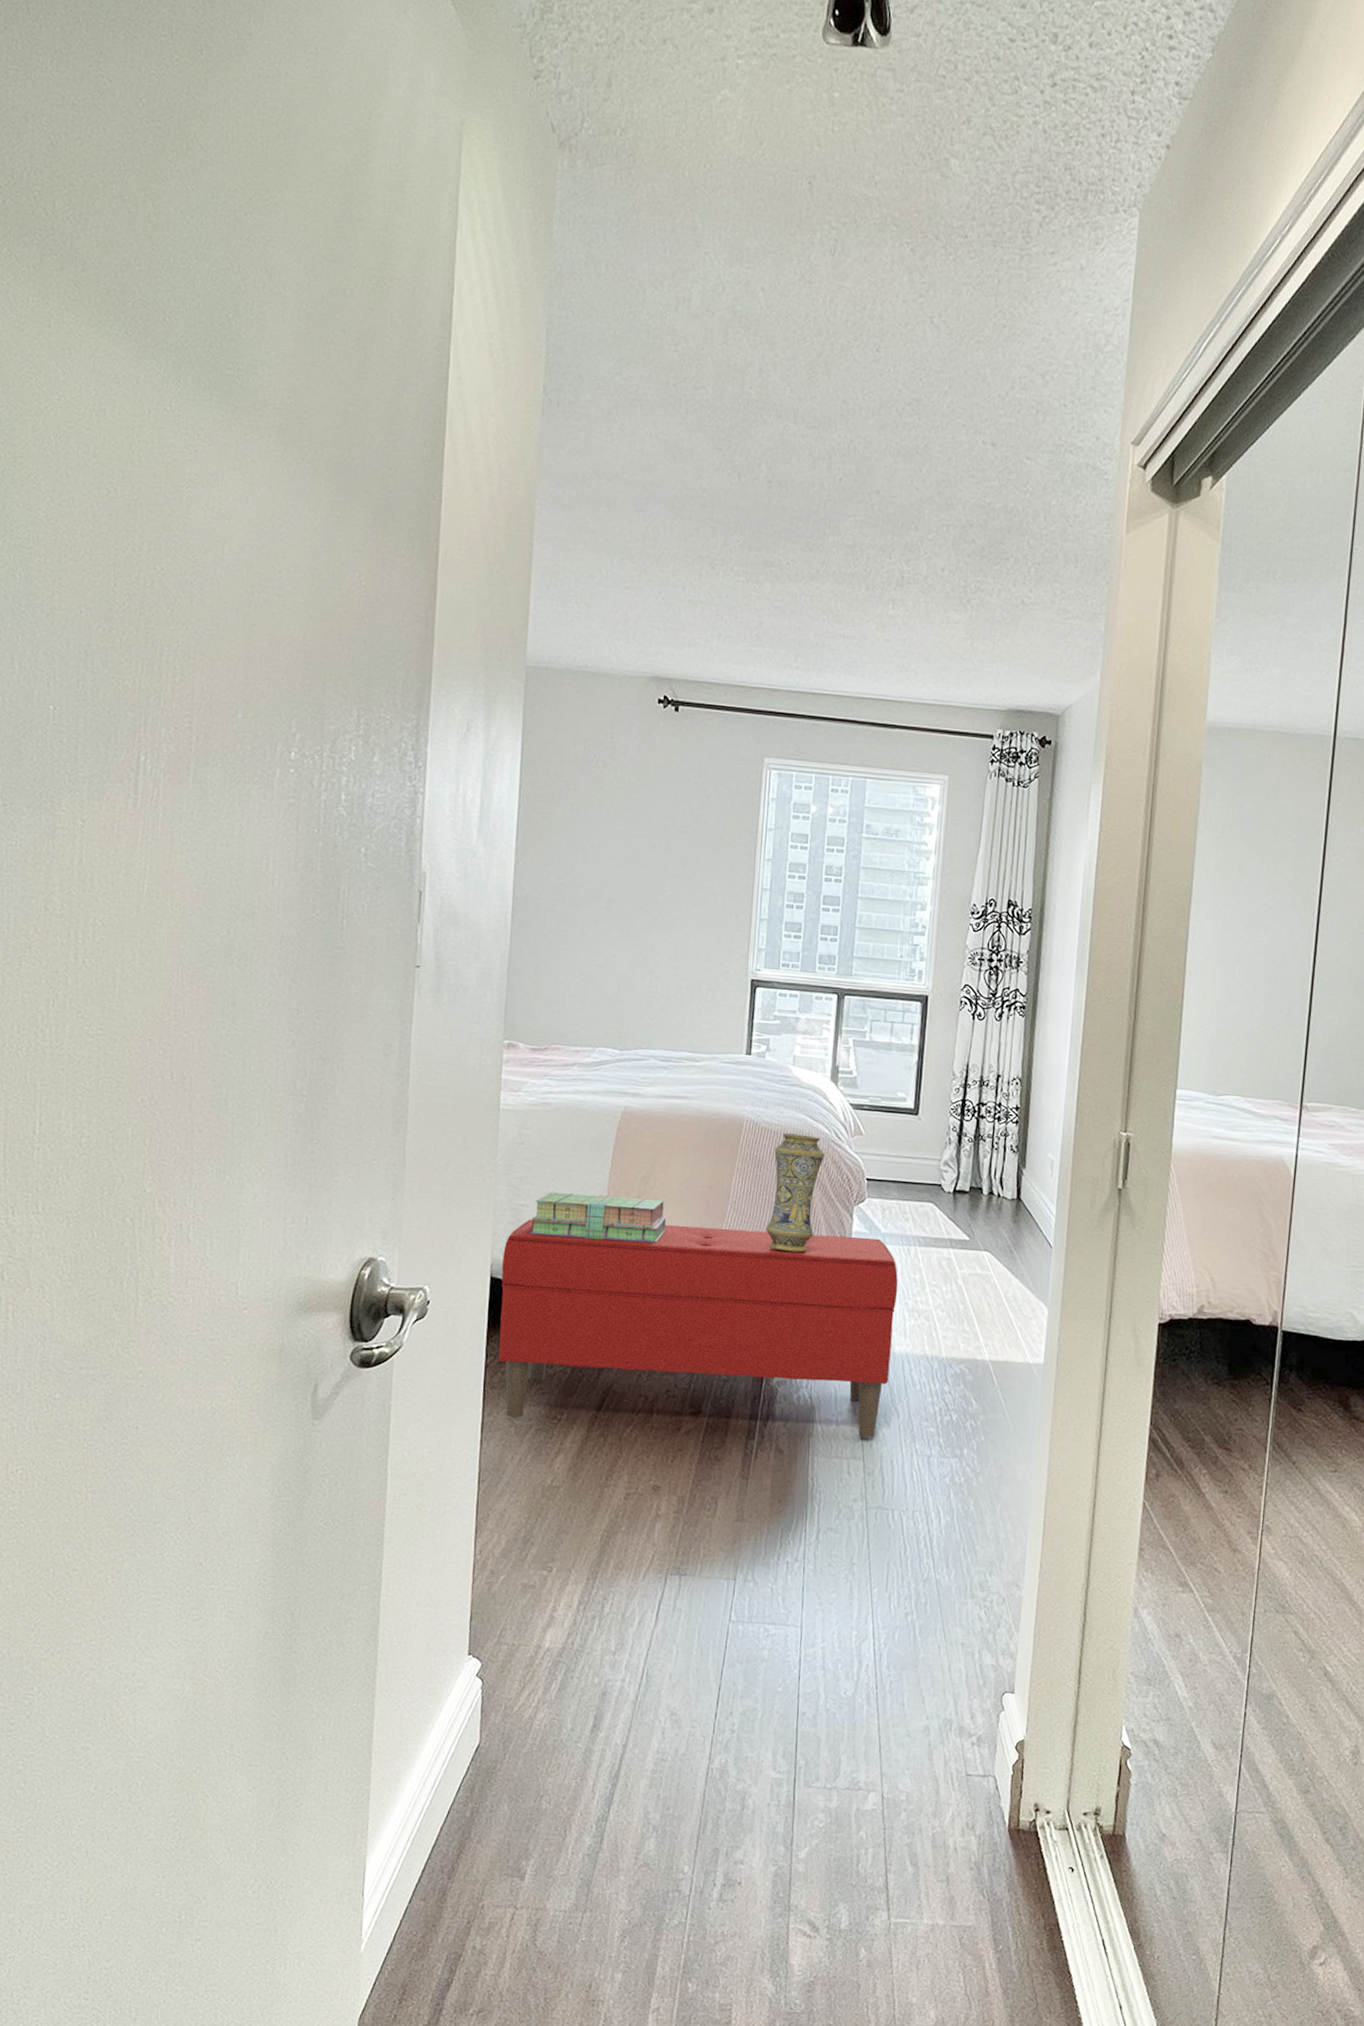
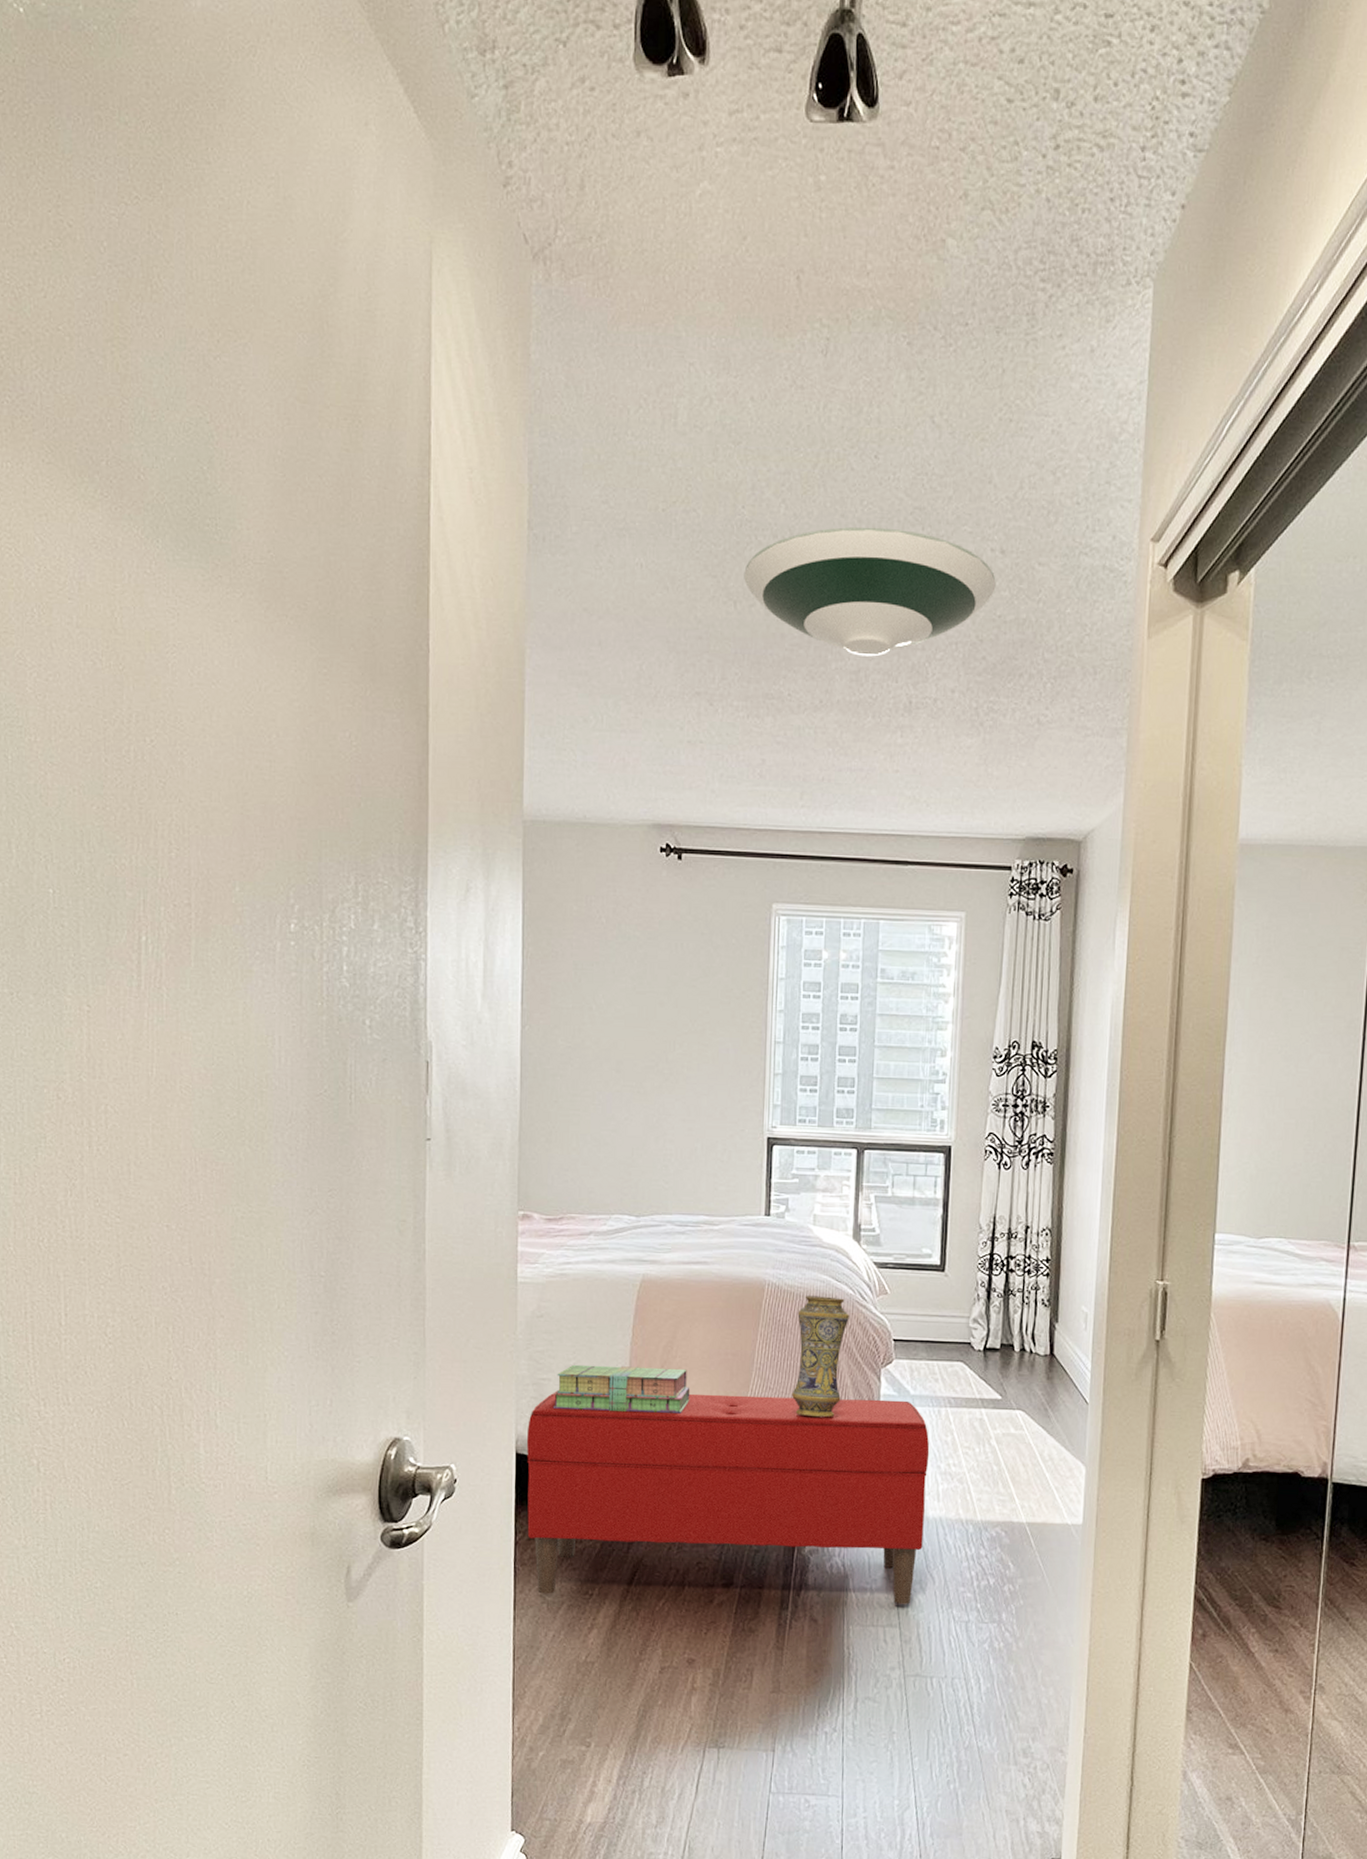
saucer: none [748,412,987,534] -> present [744,527,996,657]

